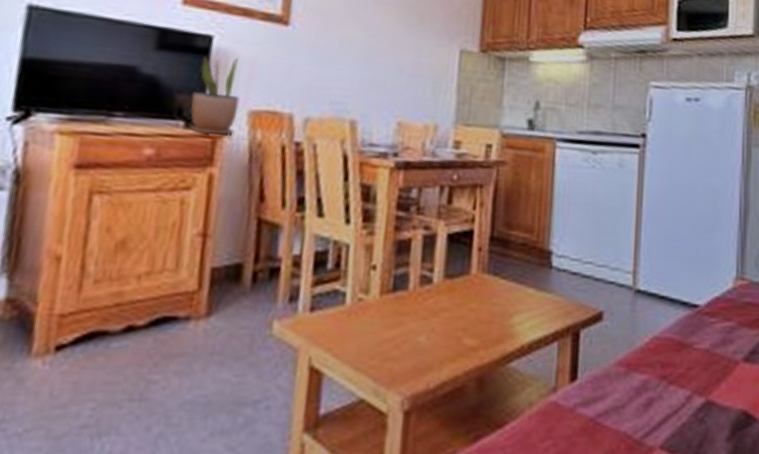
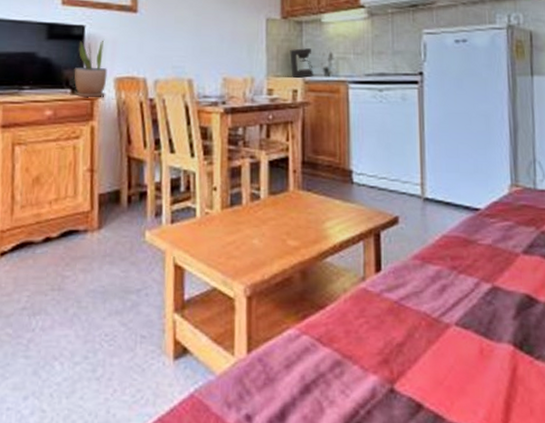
coffee maker: none [486,92,515,130] -> present [290,48,314,78]

